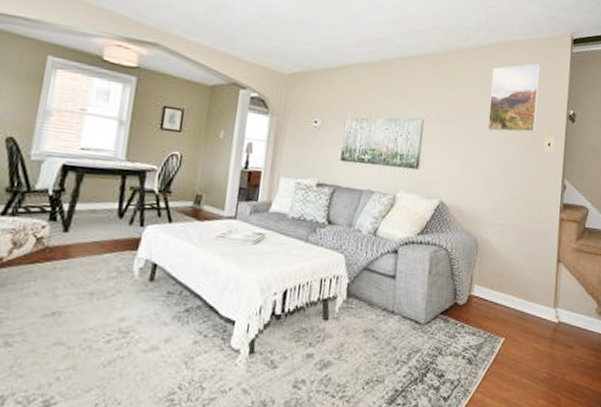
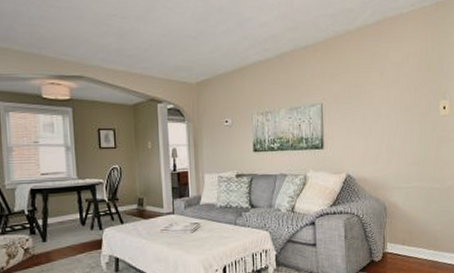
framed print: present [487,63,540,133] -> none [382,32,429,105]

